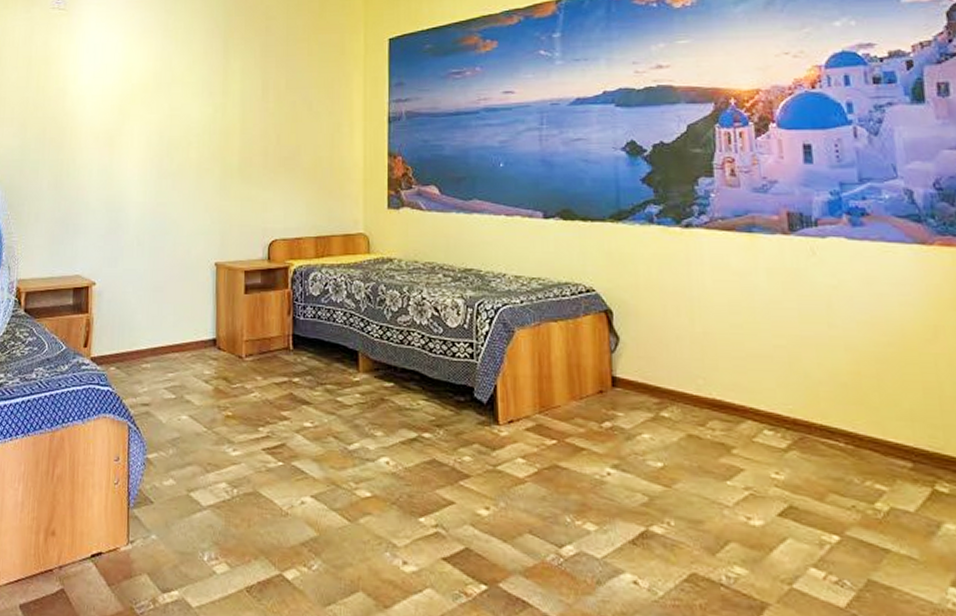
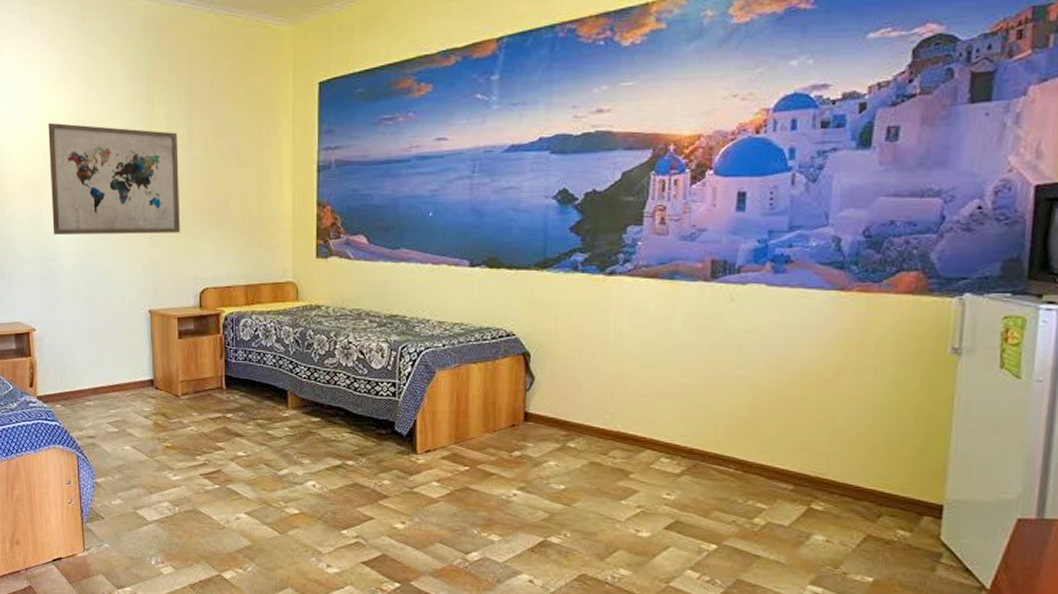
wall art: none [122,74,252,185] -> present [48,122,180,236]

